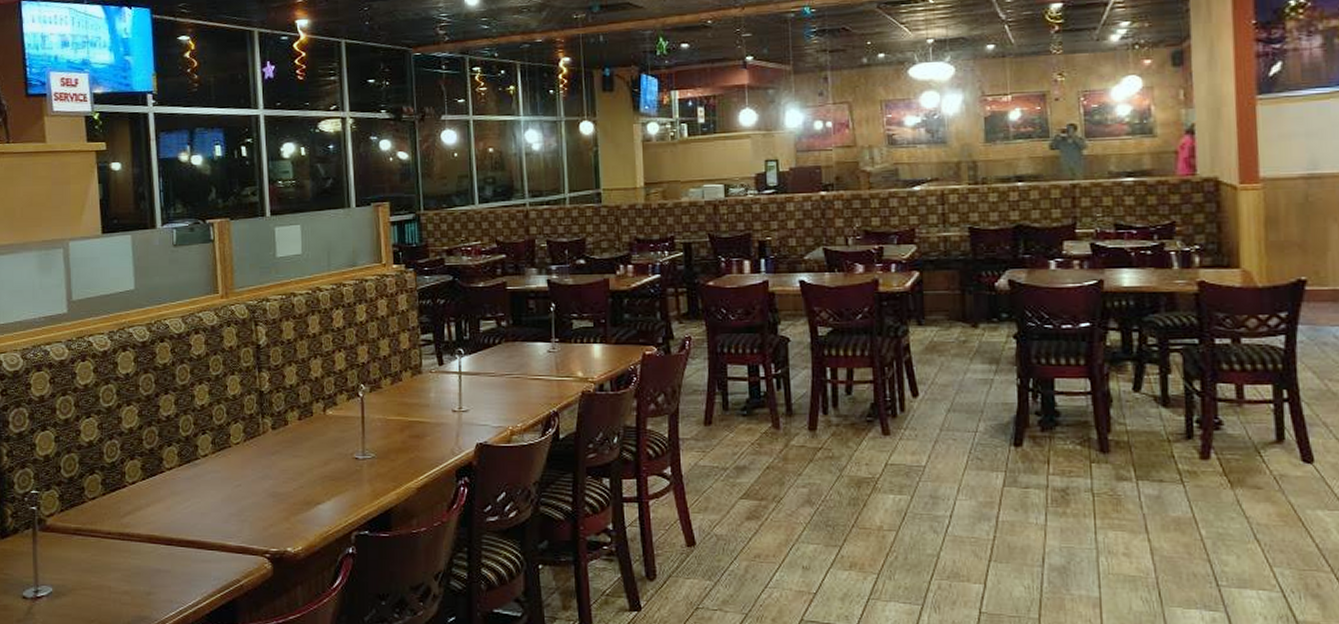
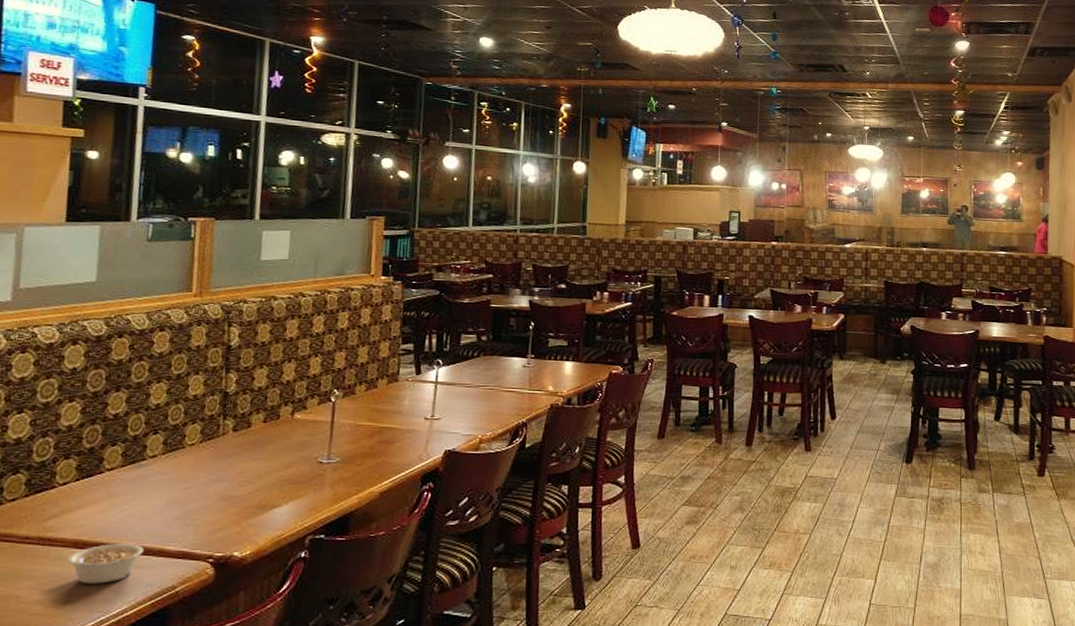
legume: none [146,539,207,577] -> present [68,544,144,584]

